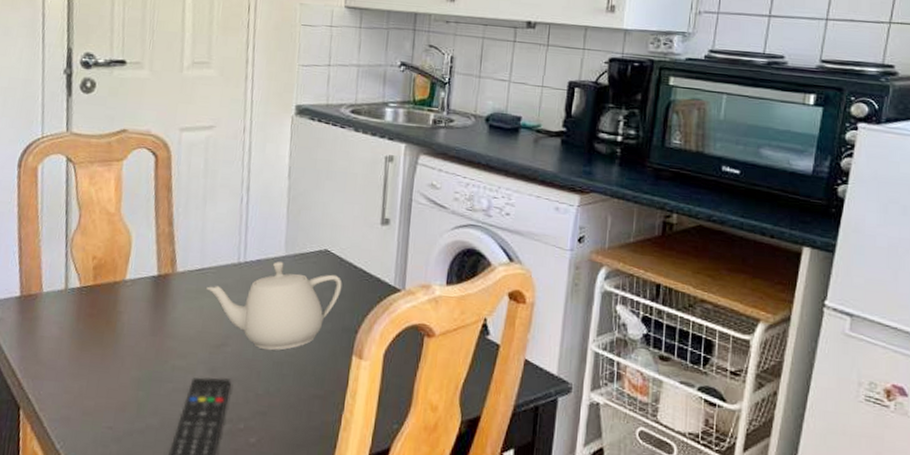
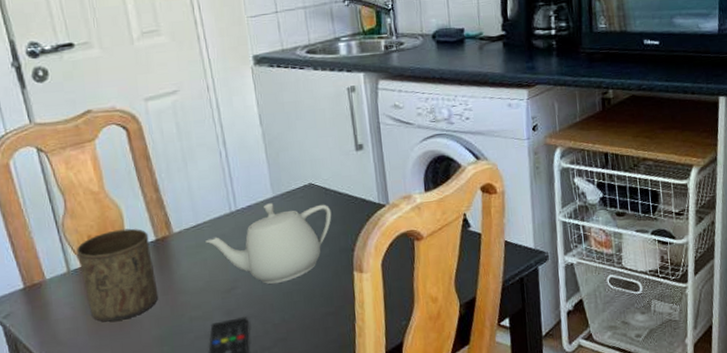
cup: none [76,256,152,353] -> present [76,228,158,322]

